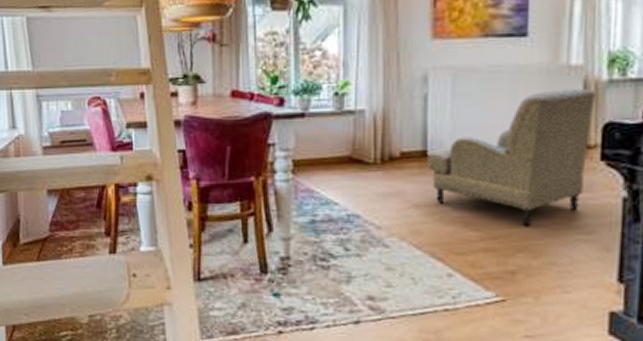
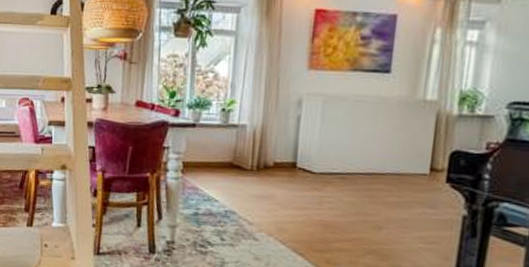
armchair: present [427,88,596,228] -> none [296,119,446,234]

